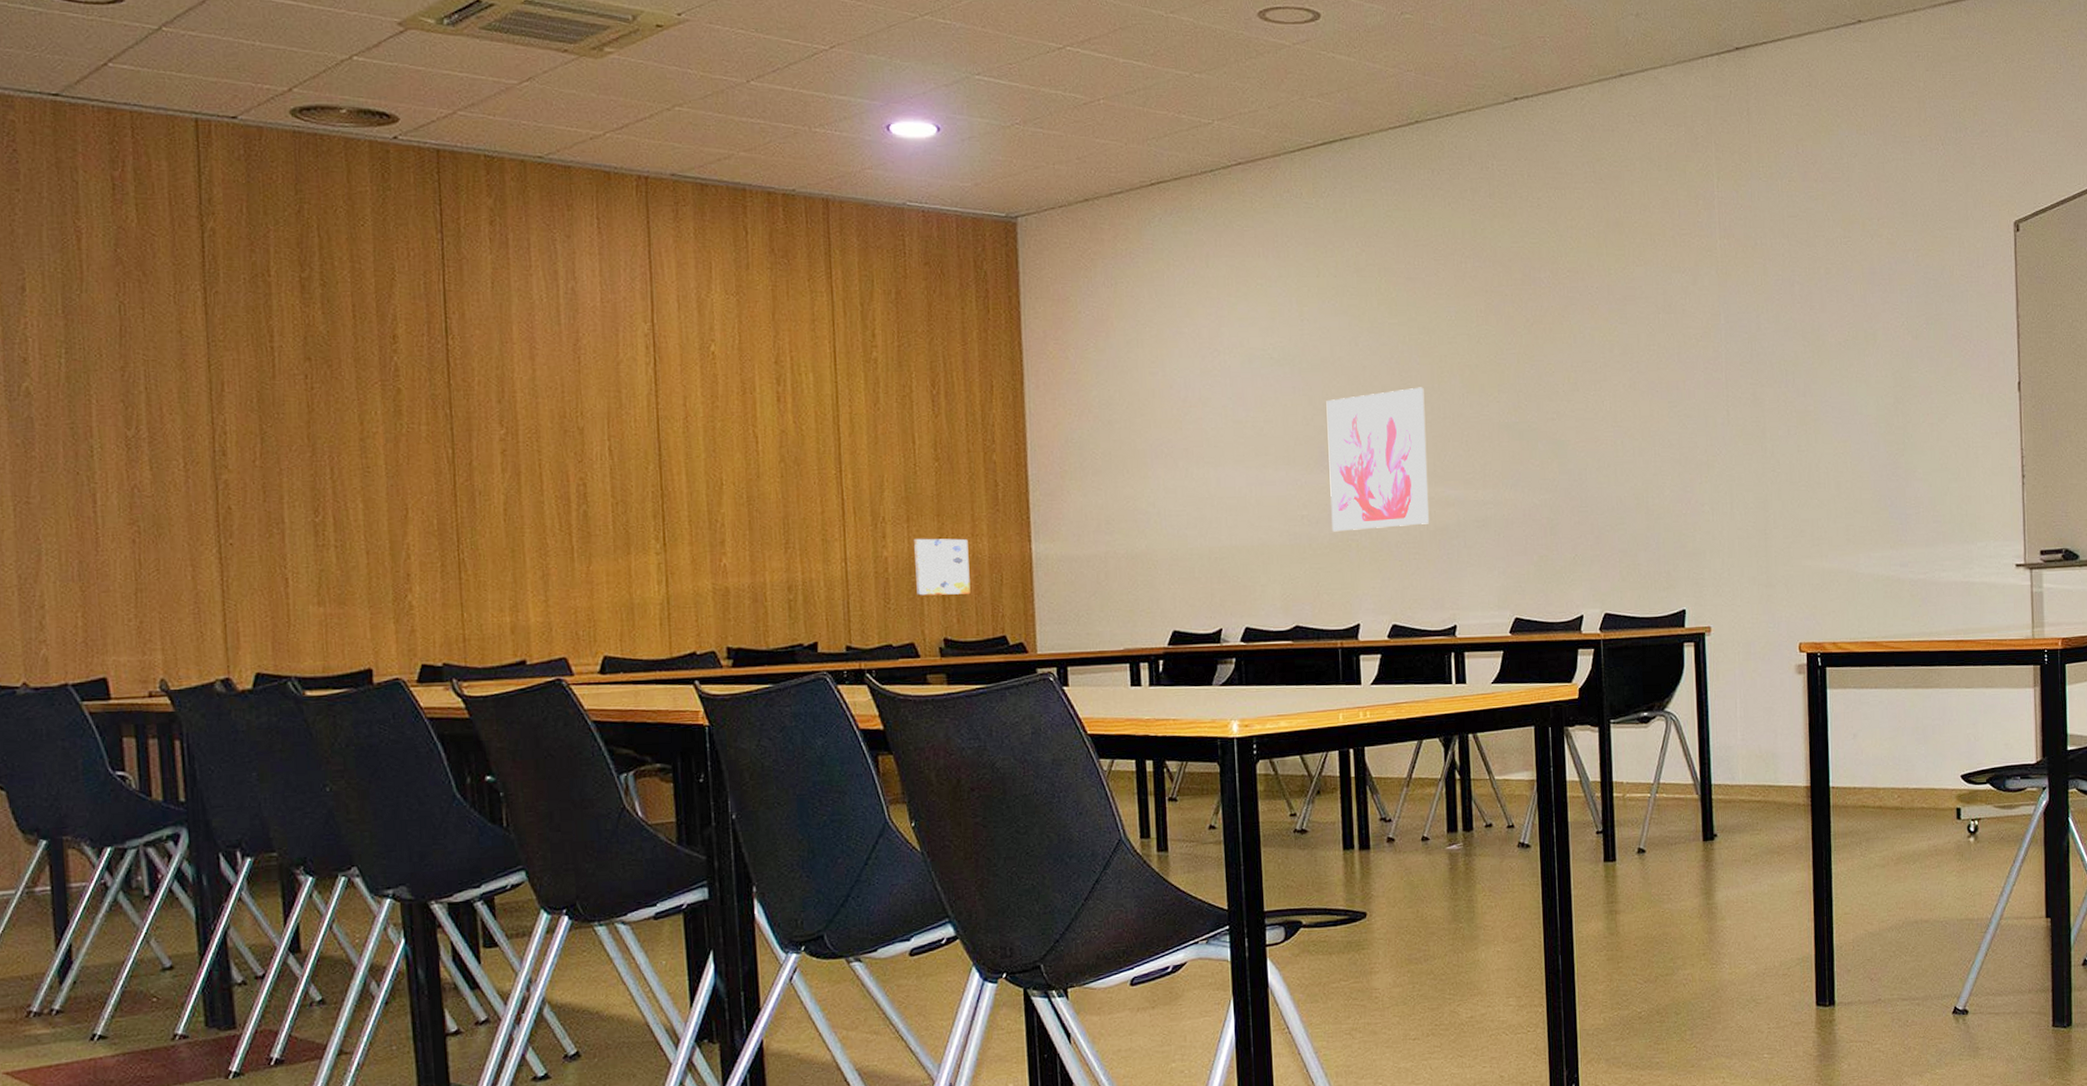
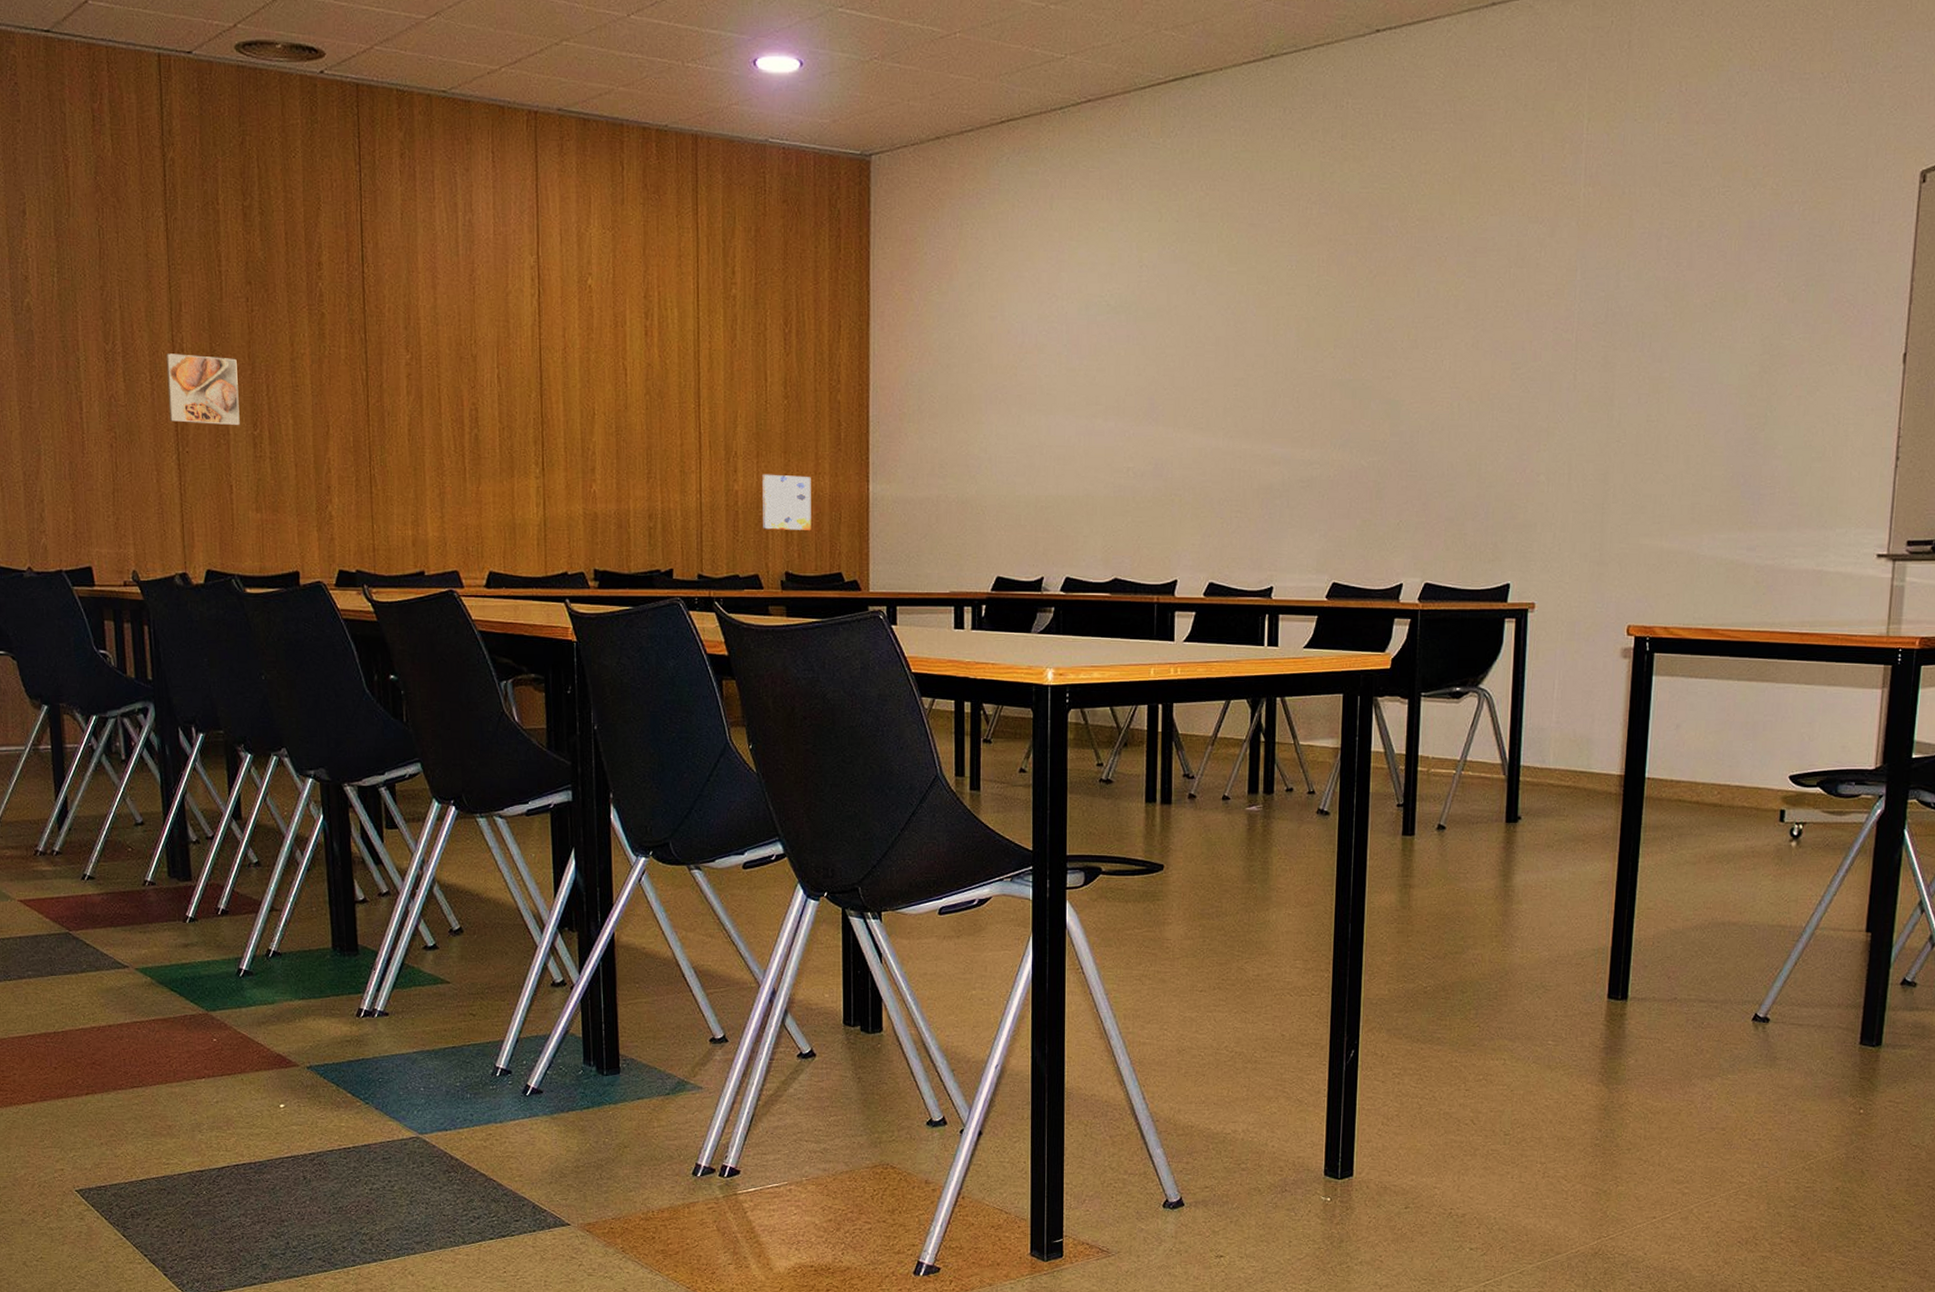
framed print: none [204,437,298,513] -> present [166,353,240,426]
wall art: present [1326,387,1429,532] -> none [1156,339,1258,486]

